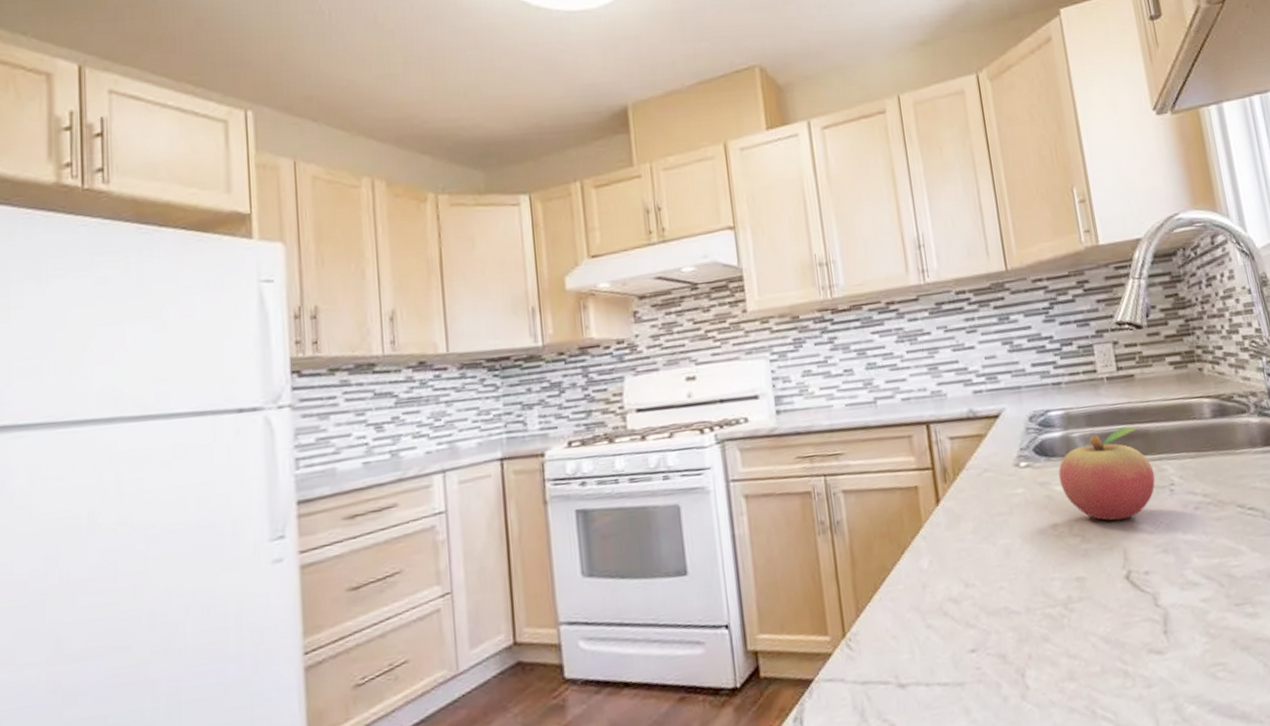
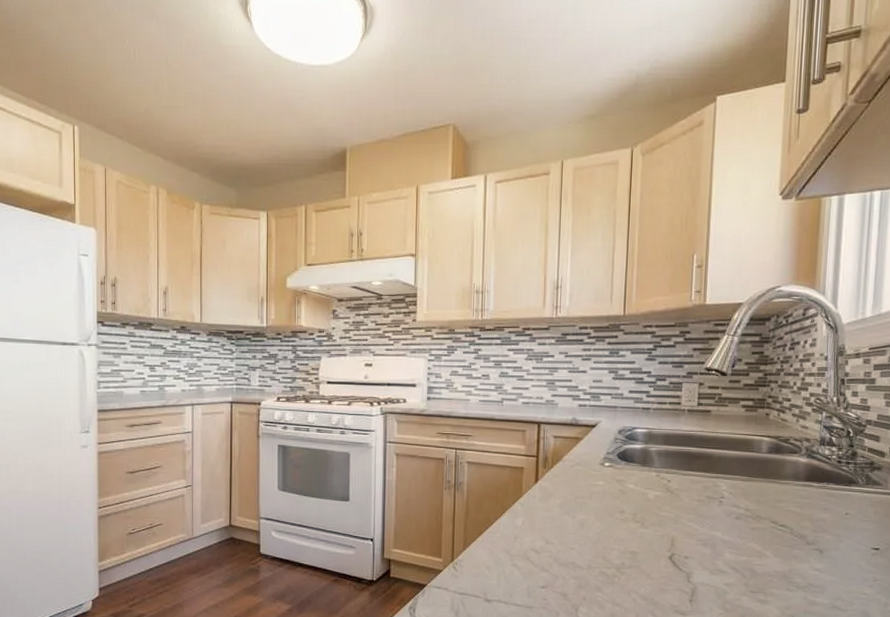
fruit: present [1058,426,1156,521] -> none [633,449,710,517]

